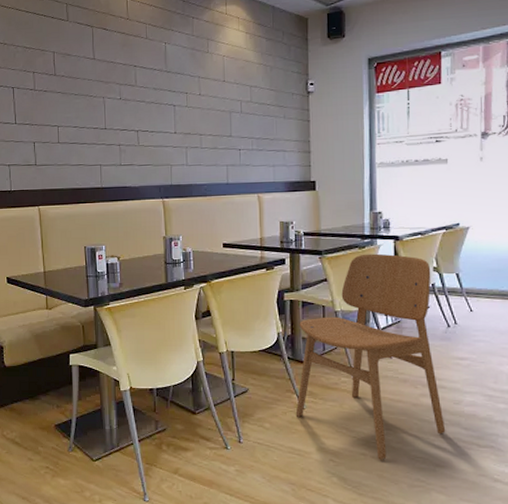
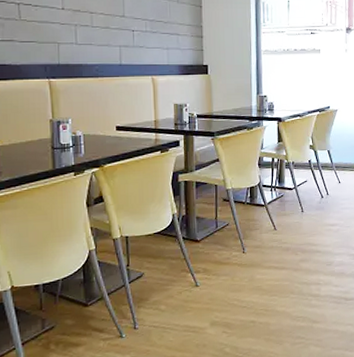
dining chair: present [295,253,446,460] -> none [190,134,321,325]

